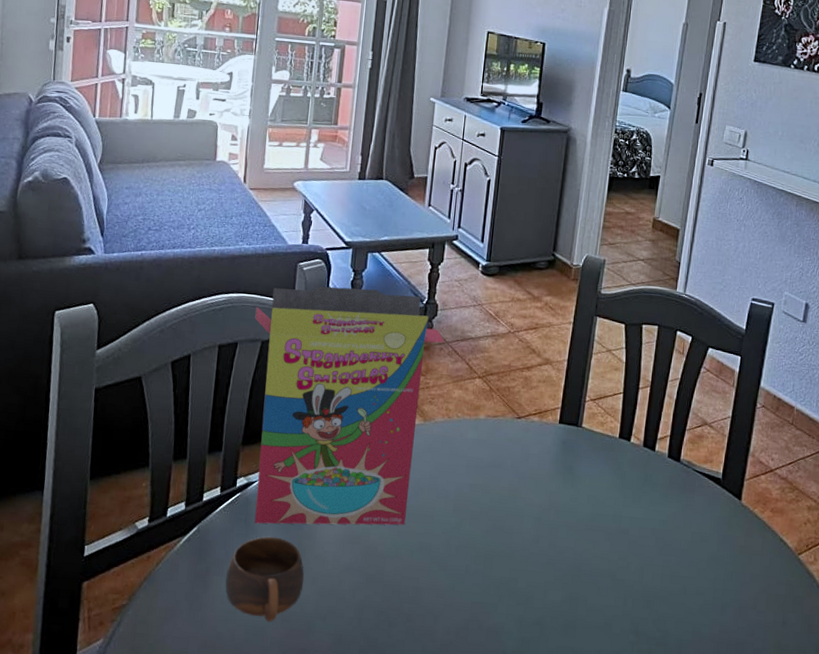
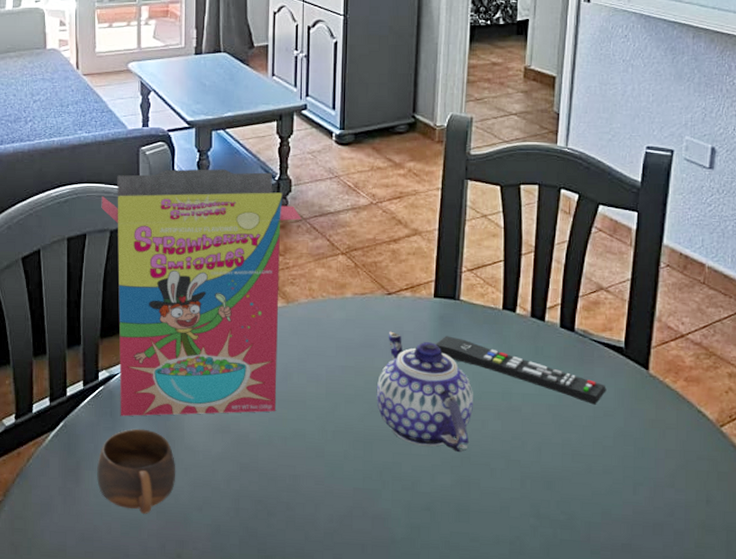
teapot: none [499,453,588,571] -> present [376,331,473,453]
remote control: none [557,460,704,531] -> present [435,336,606,405]

